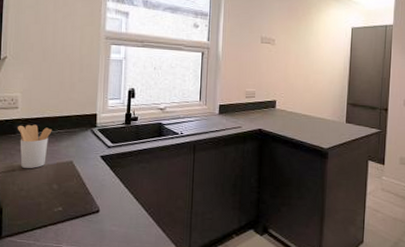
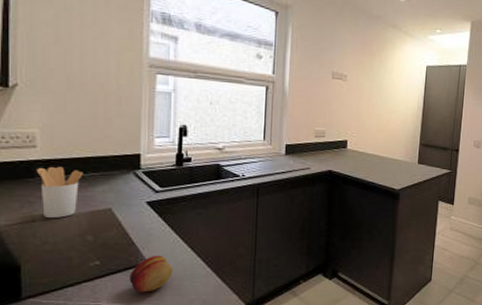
fruit: none [85,205,121,238] -> present [129,256,173,292]

